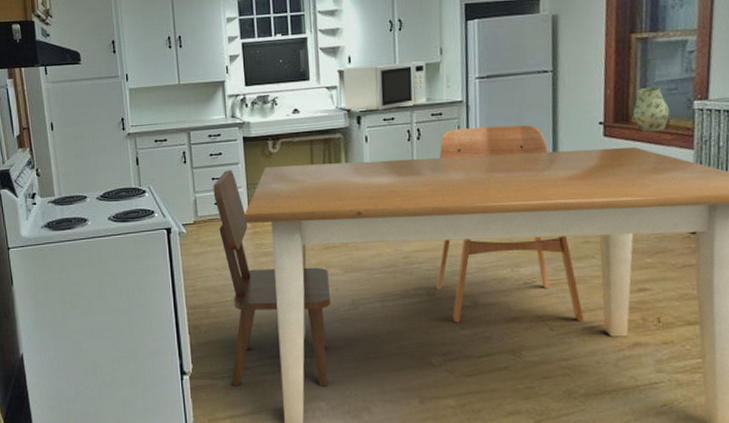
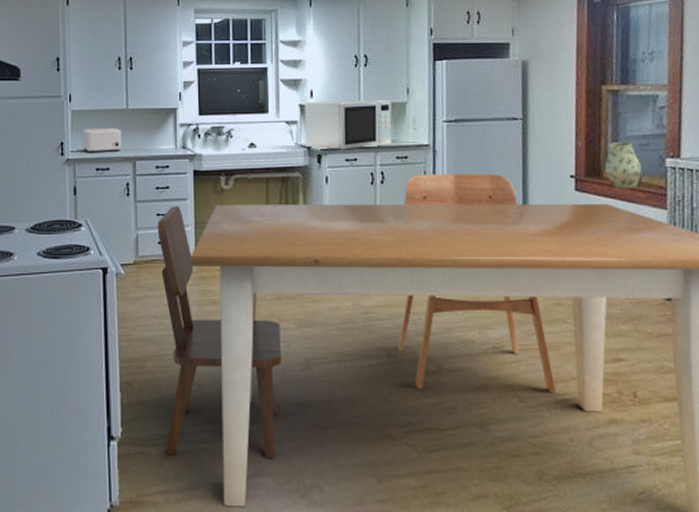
toaster: none [141,102,176,127] -> present [83,127,122,153]

